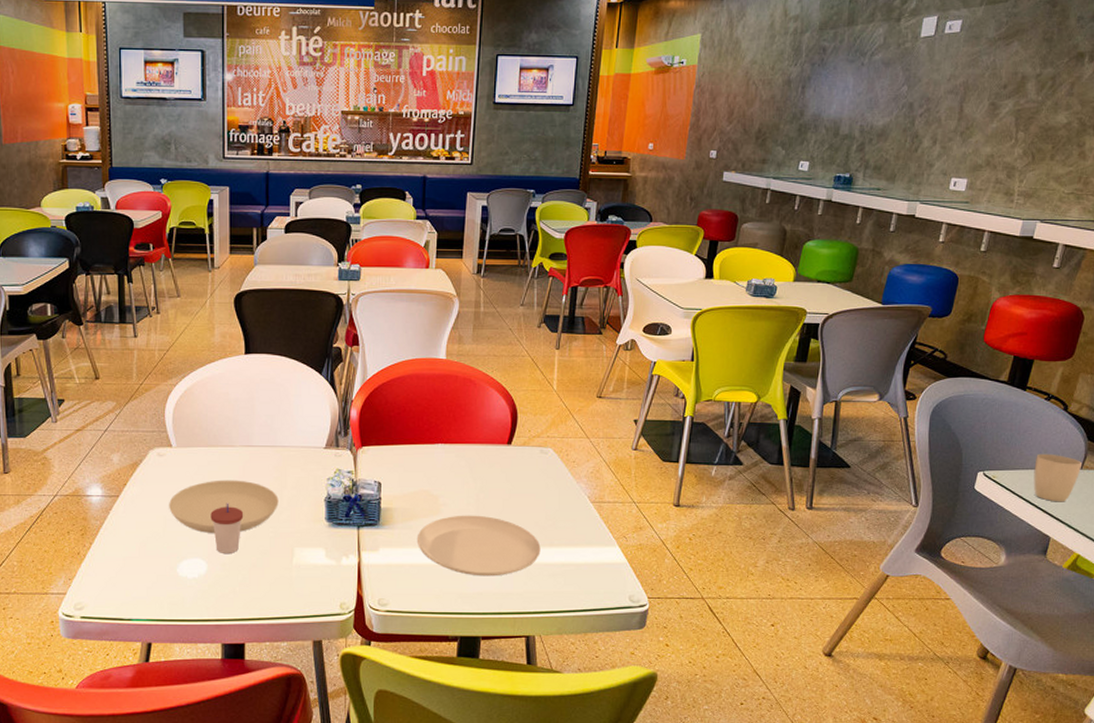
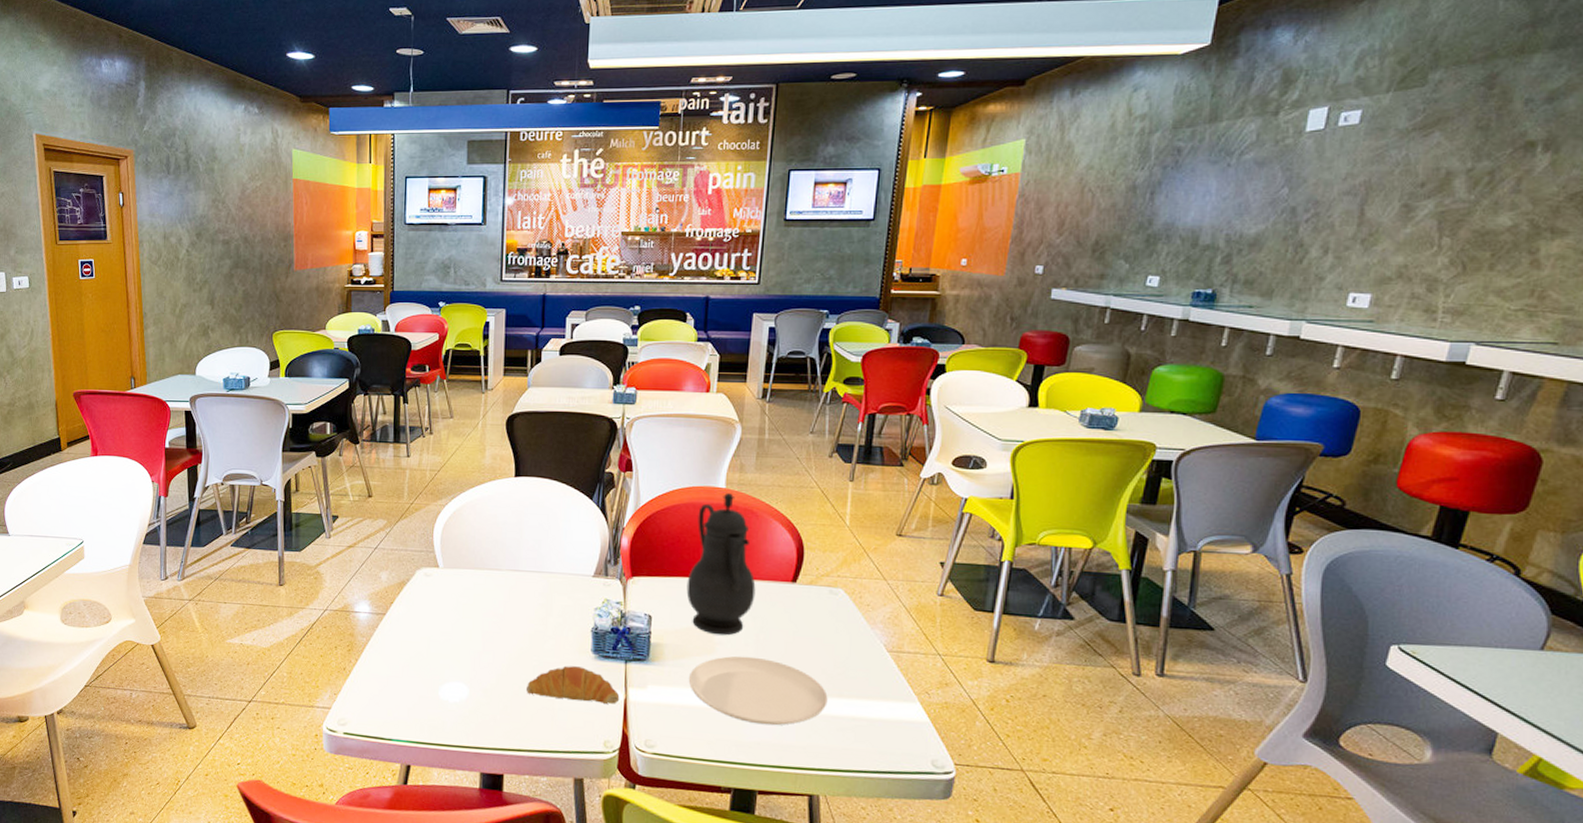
saucer: present [169,480,279,533] -> none [433,603,544,658]
cup: present [210,503,244,553] -> none [474,627,508,680]
croissant: none [264,535,354,568] -> present [526,666,620,704]
coffeepot: none [413,364,475,496] -> present [686,493,756,635]
cup: present [1033,453,1083,502] -> none [1471,627,1544,690]

